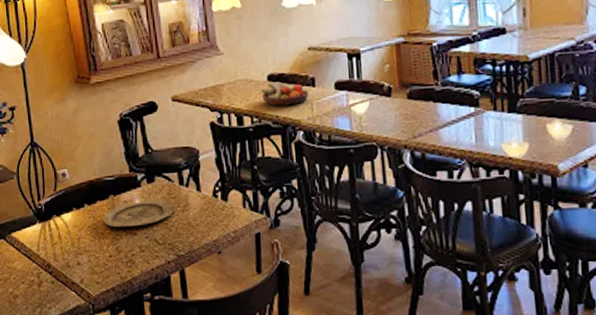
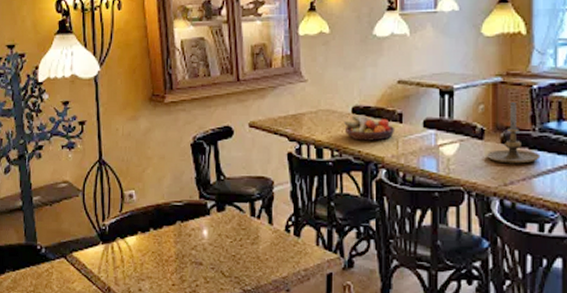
plate: present [103,200,174,228] -> none [168,230,243,256]
candle holder: none [394,60,445,118] -> present [486,103,541,164]

